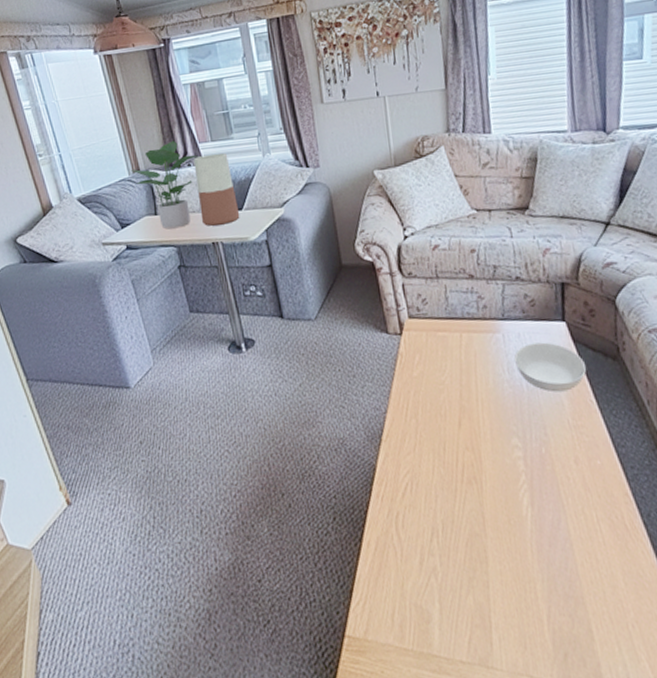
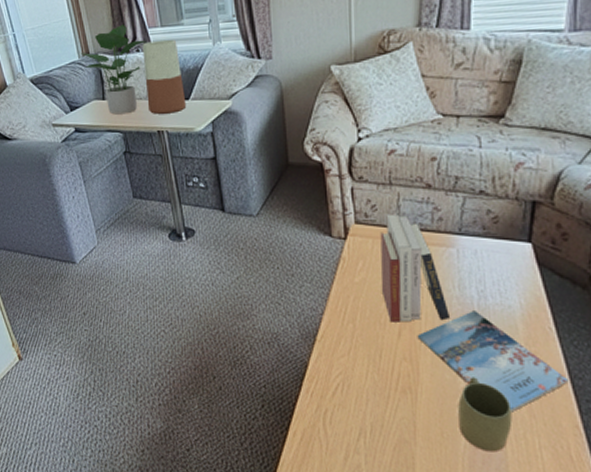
books: none [432,305,503,413] -> present [380,213,449,322]
magazine: none [476,392,614,489] -> present [417,311,568,412]
bowl: present [514,342,587,393] -> none [466,262,550,315]
mug: none [520,458,571,533] -> present [458,377,513,453]

